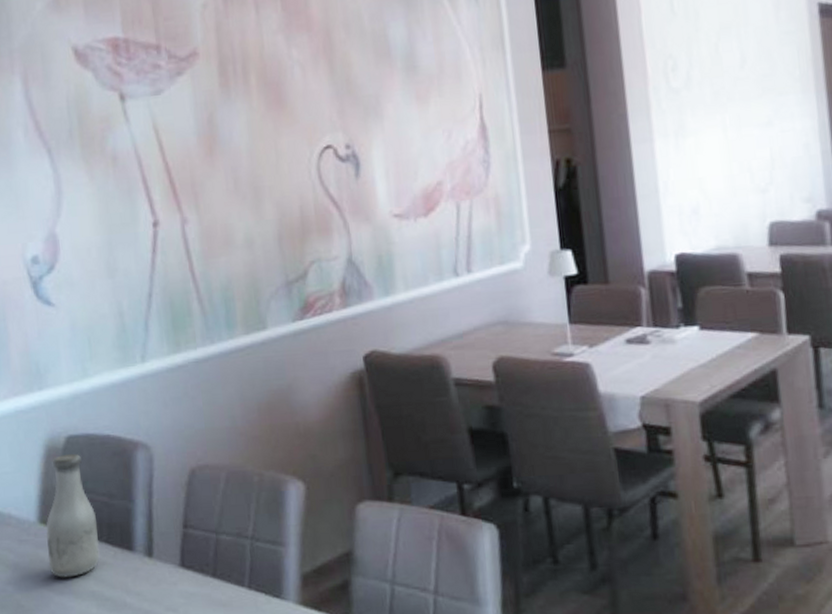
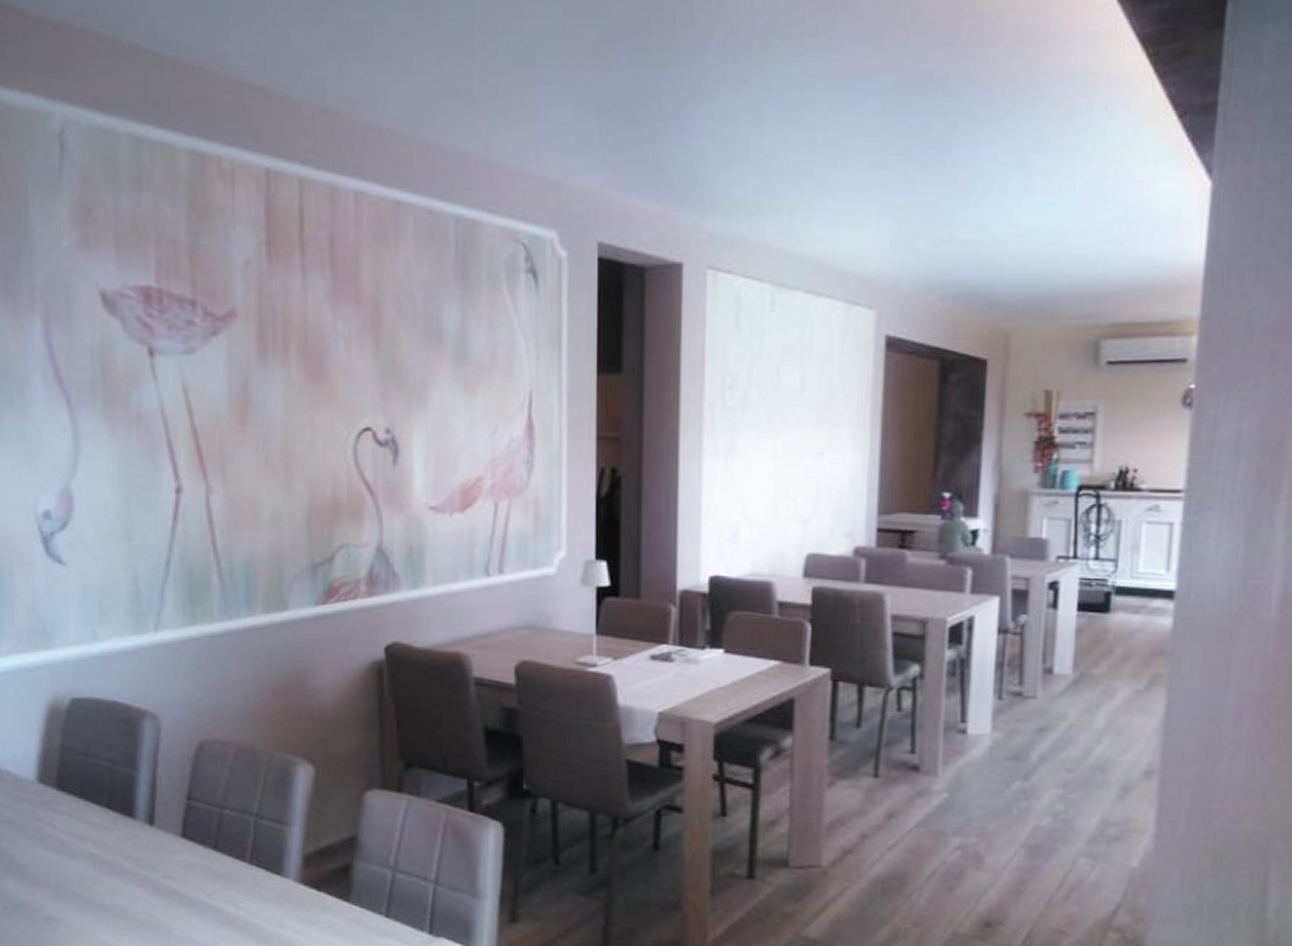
bottle: present [46,453,100,578] -> none [45,716,100,838]

